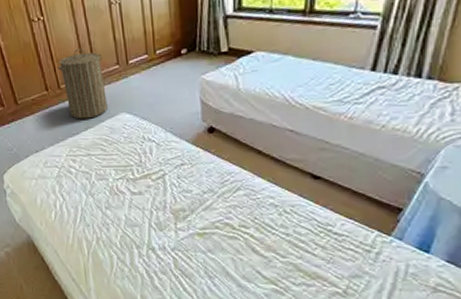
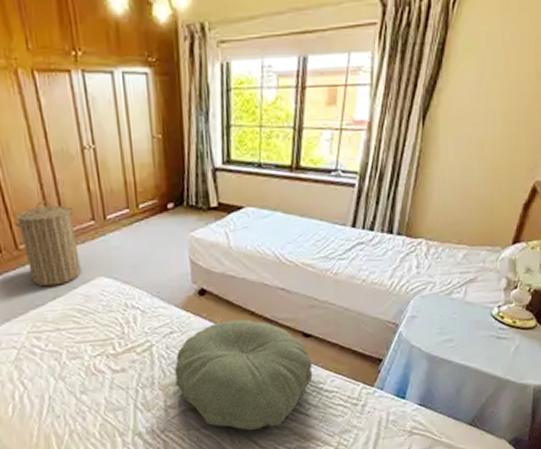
pillow: none [184,157,321,261] -> present [174,319,313,430]

